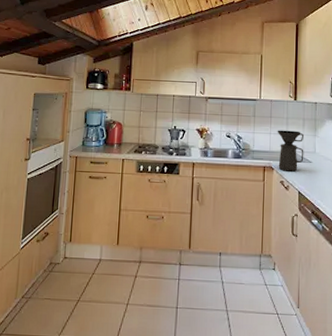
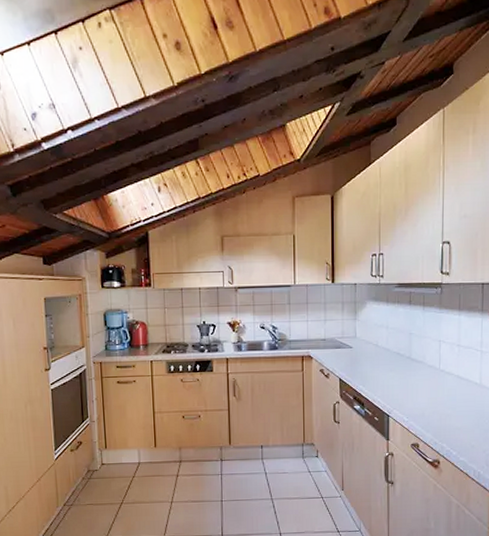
coffee maker: present [277,130,304,172] -> none [314,315,344,359]

